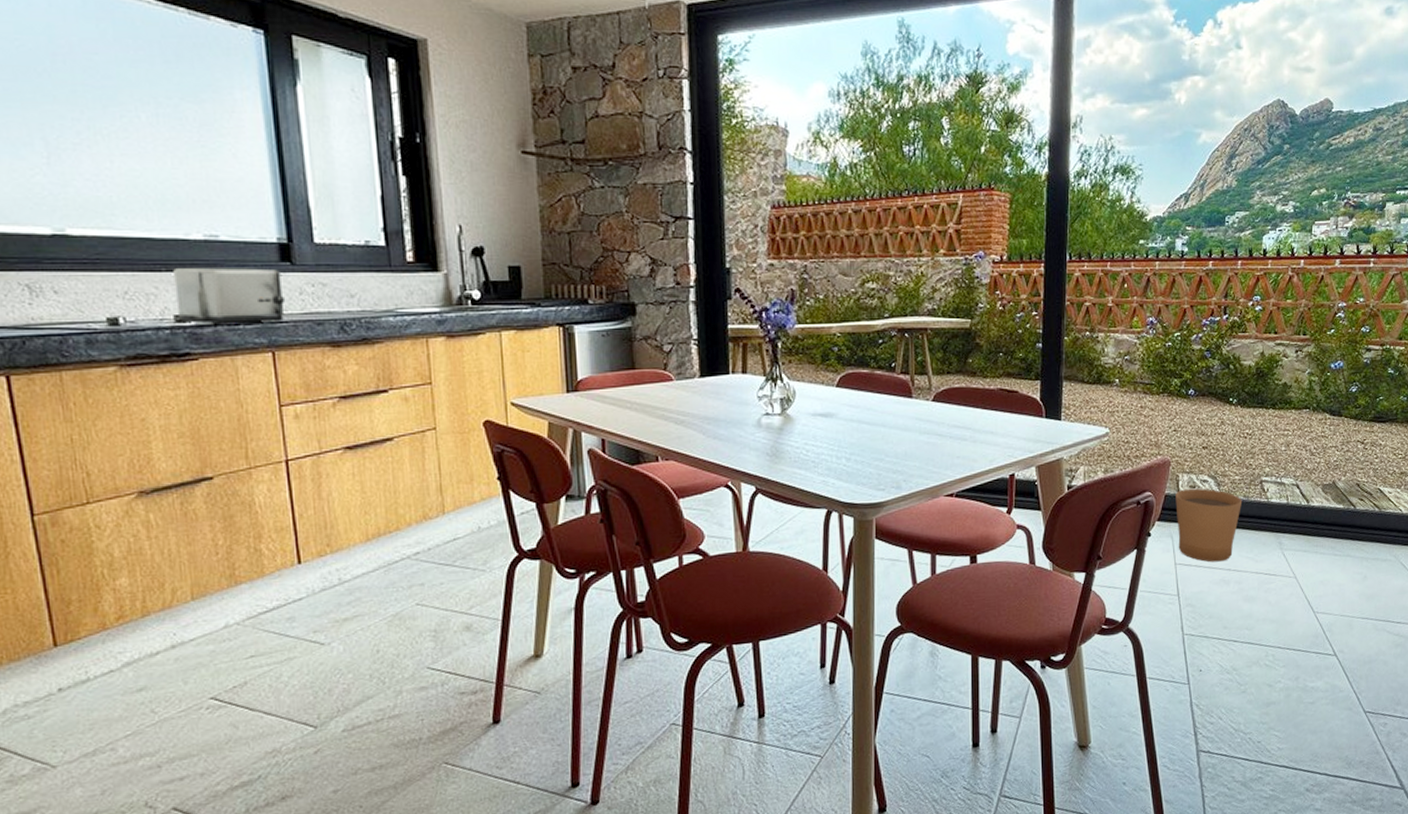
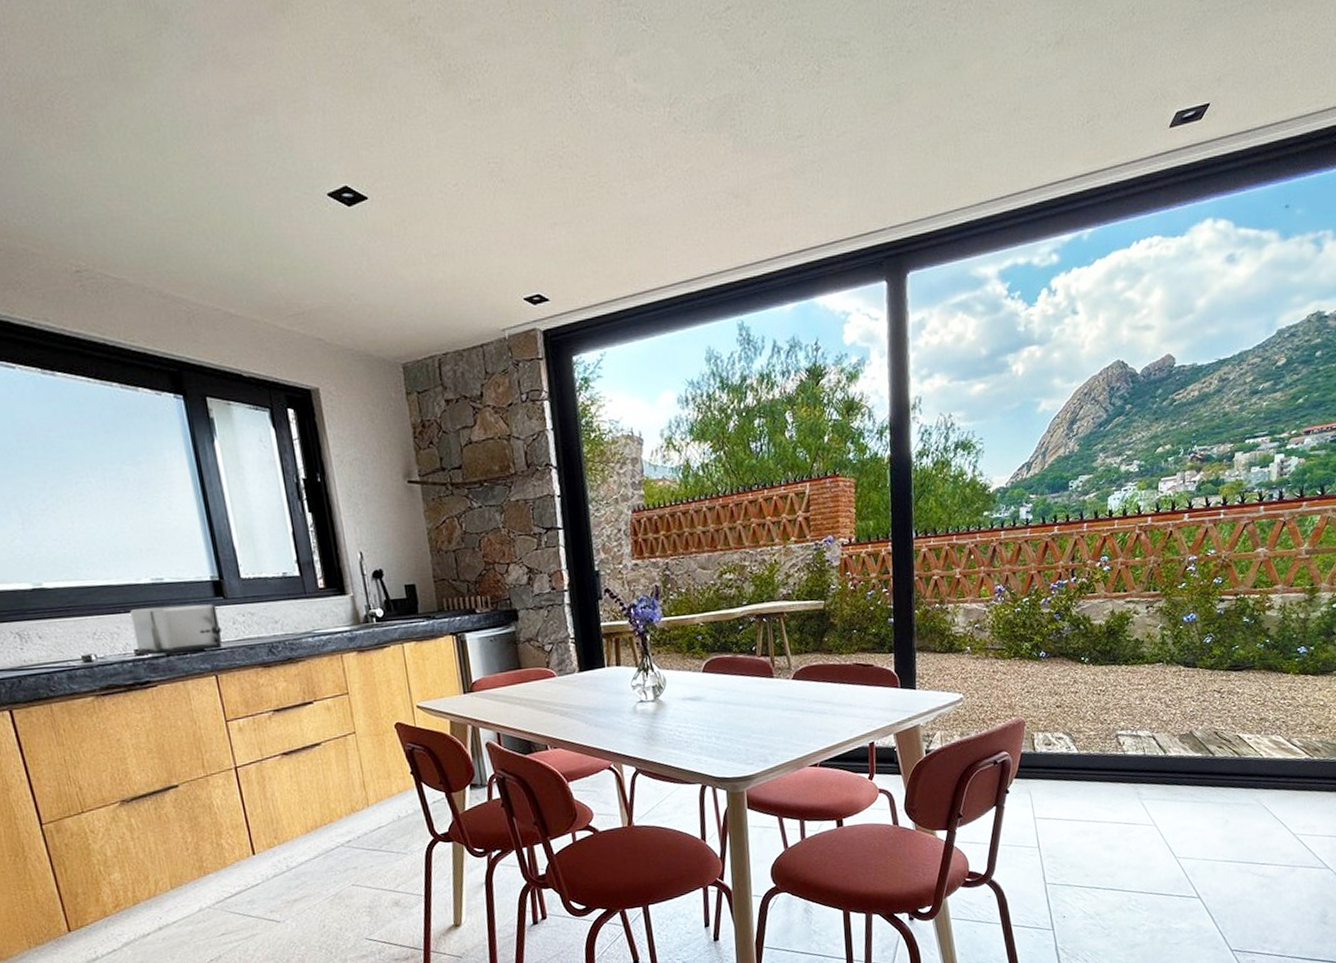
planter: present [1176,488,1243,562] -> none [1031,745,1099,815]

